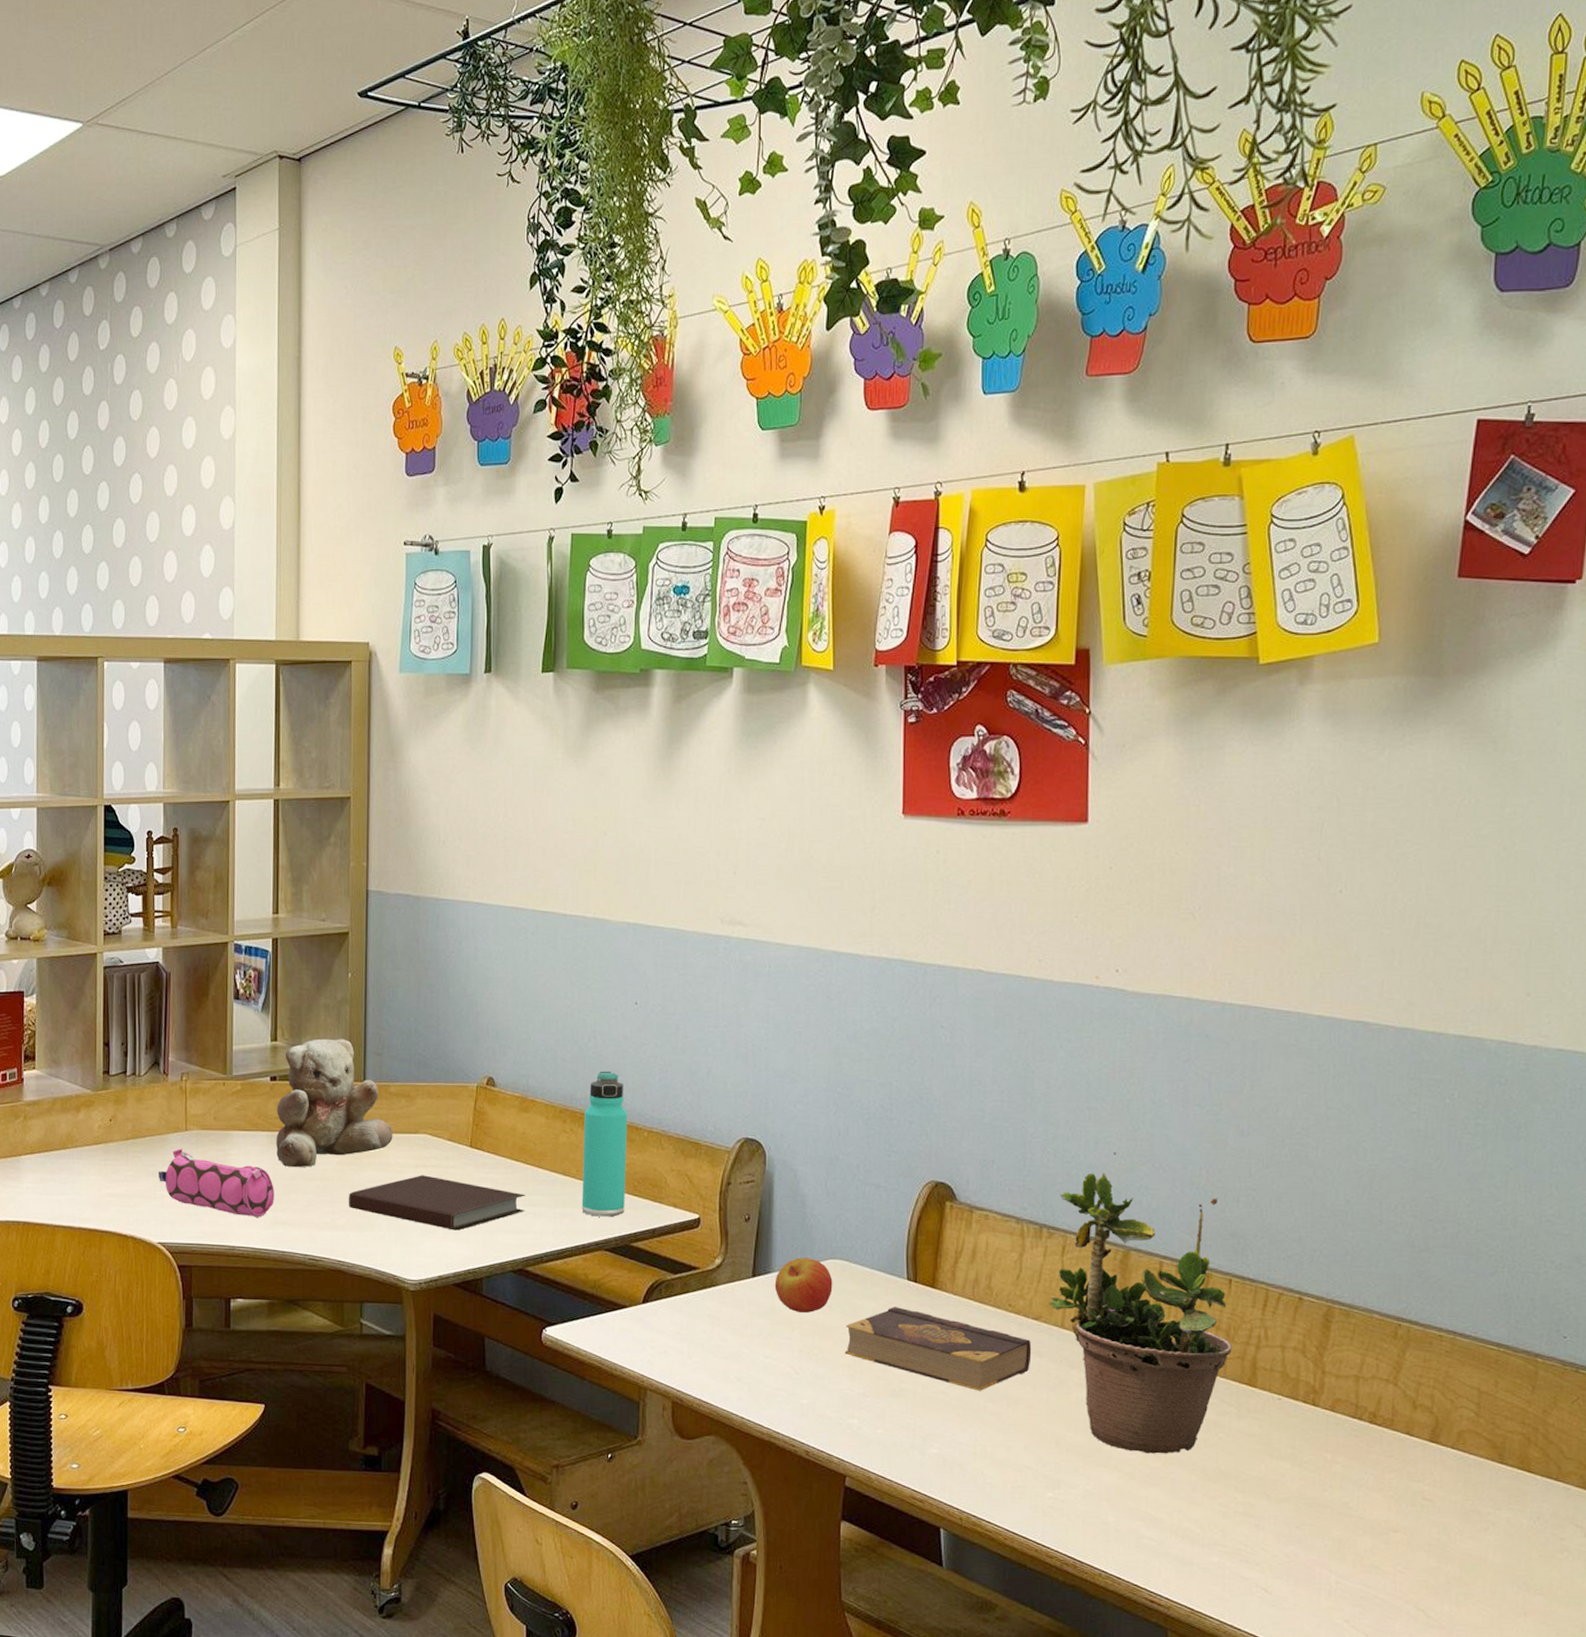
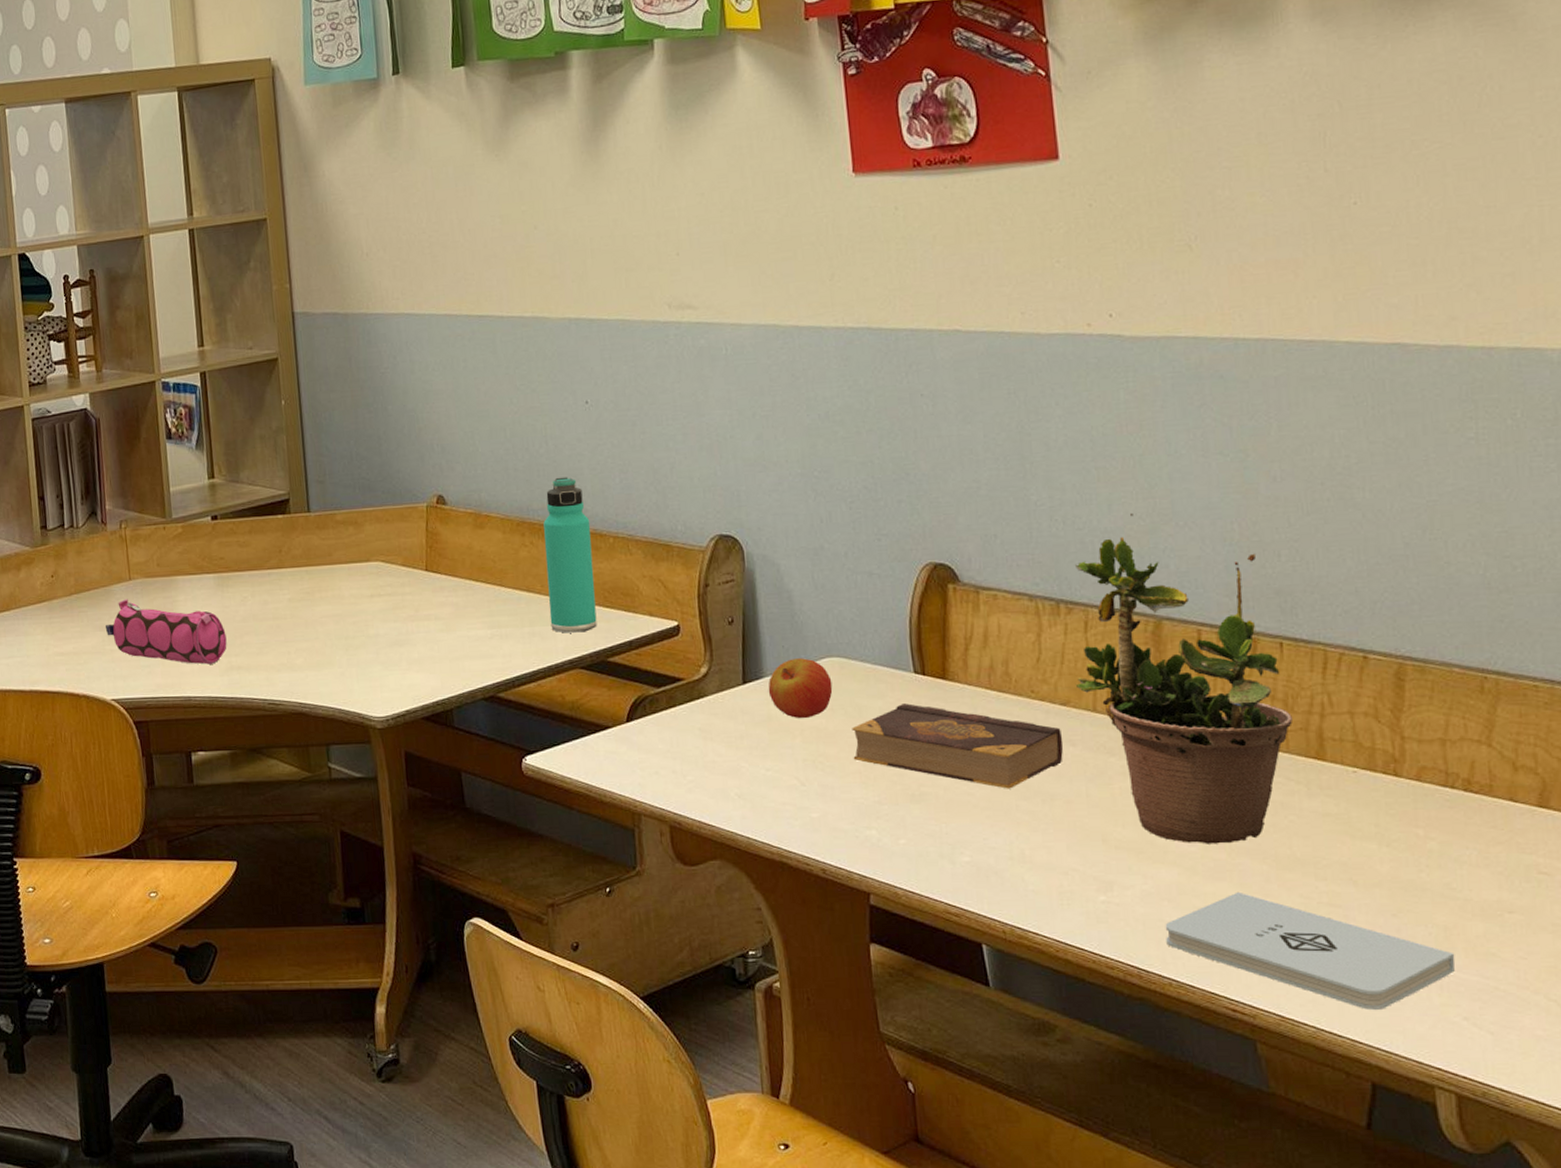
teddy bear: present [276,1038,393,1168] -> none [221,469,344,609]
notebook: present [348,1175,525,1231] -> none [303,605,491,661]
notepad: none [1101,1497,1345,1609] -> present [1165,891,1456,1010]

